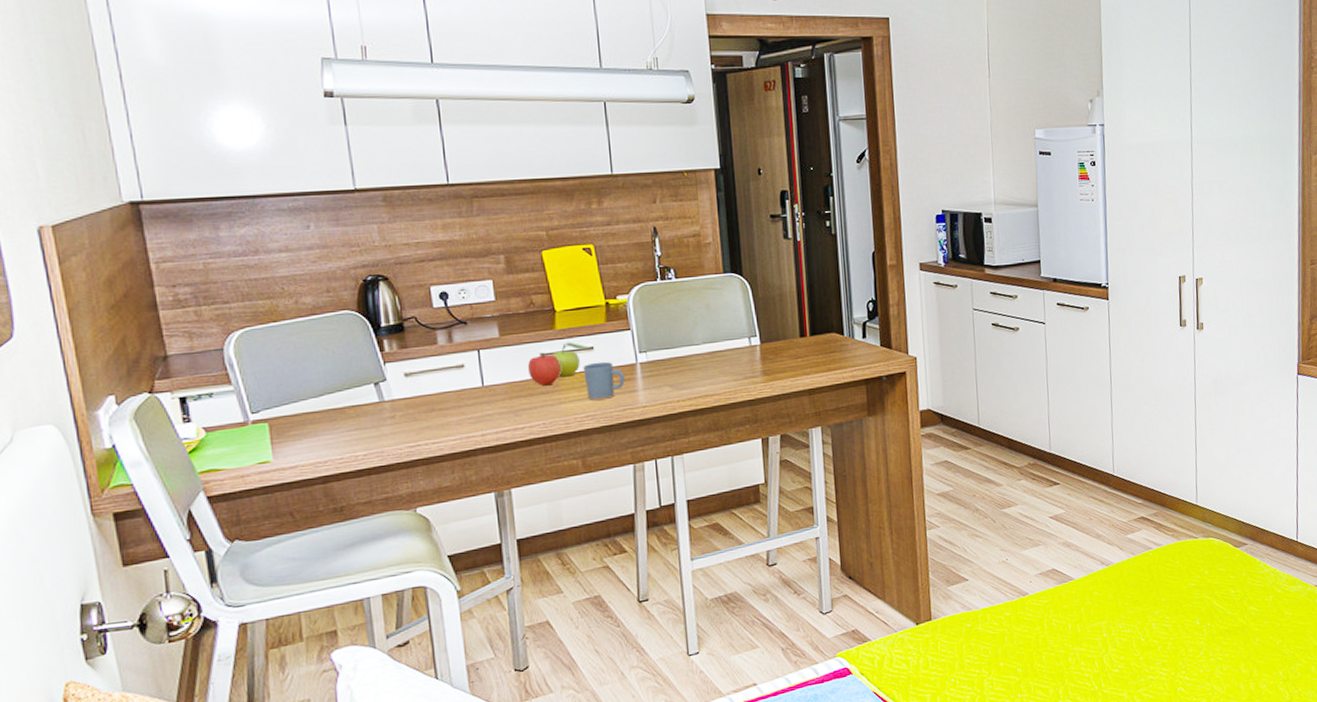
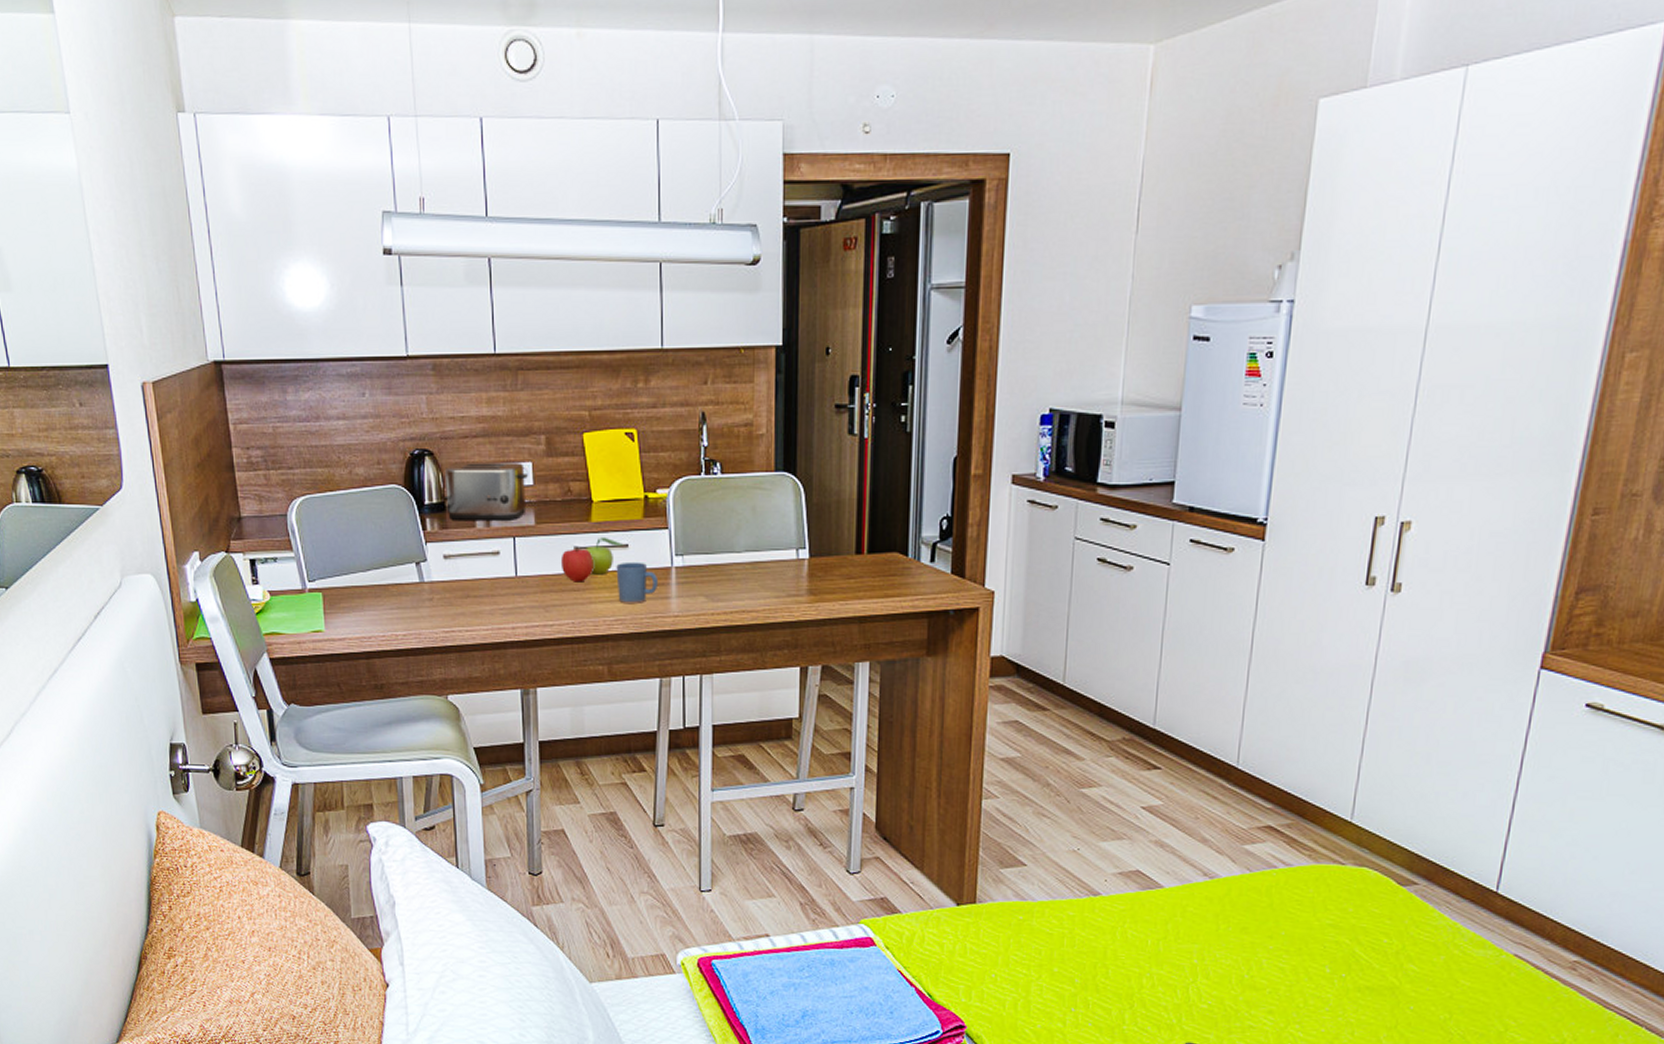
toaster: none [400,281,490,339] -> present [444,461,528,520]

